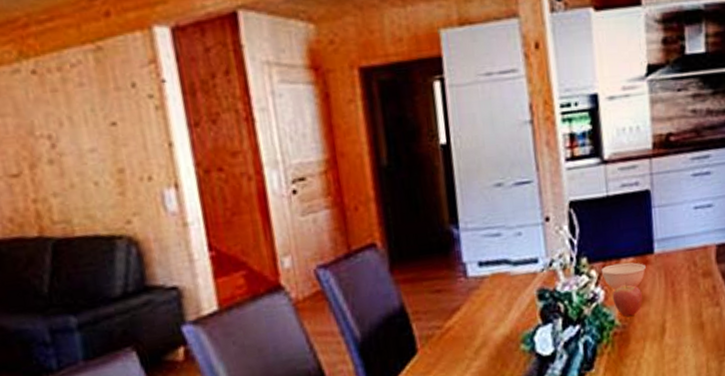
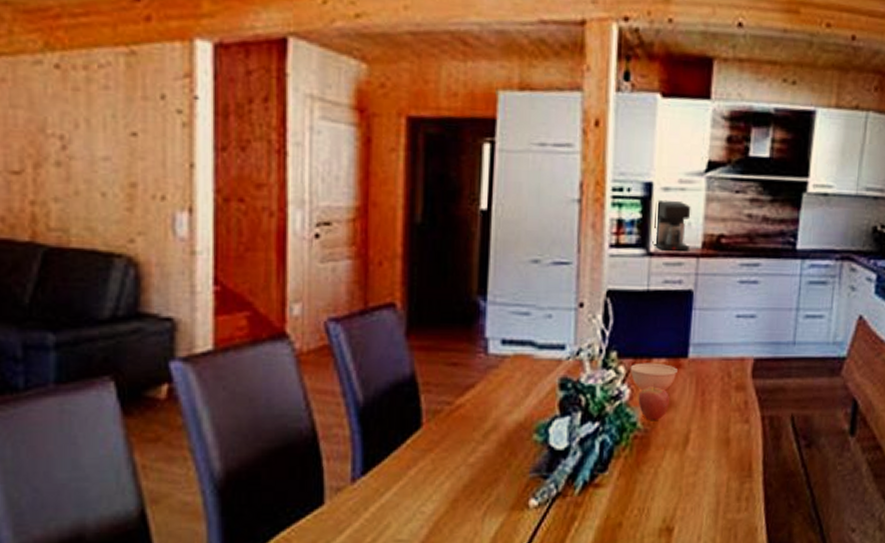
coffee maker: none [603,108,641,158] -> present [652,201,691,252]

